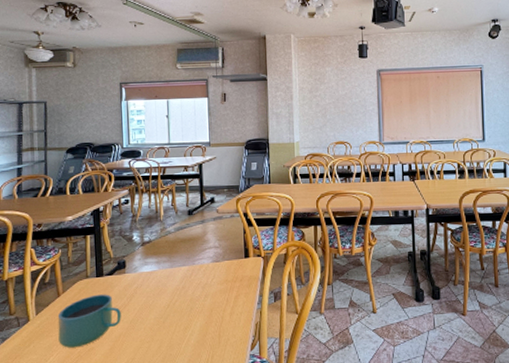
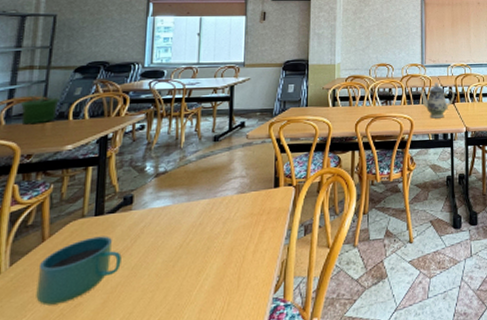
planter: none [28,173,61,199] -> present [21,95,65,125]
teapot: none [377,159,415,196] -> present [418,82,455,119]

